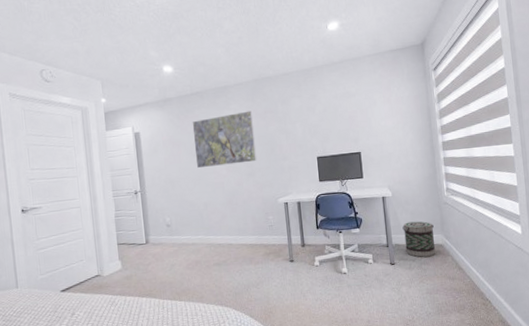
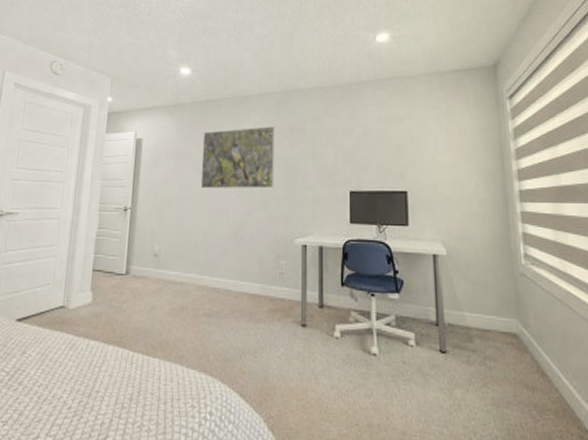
basket: present [402,221,435,257] -> none [459,294,506,349]

